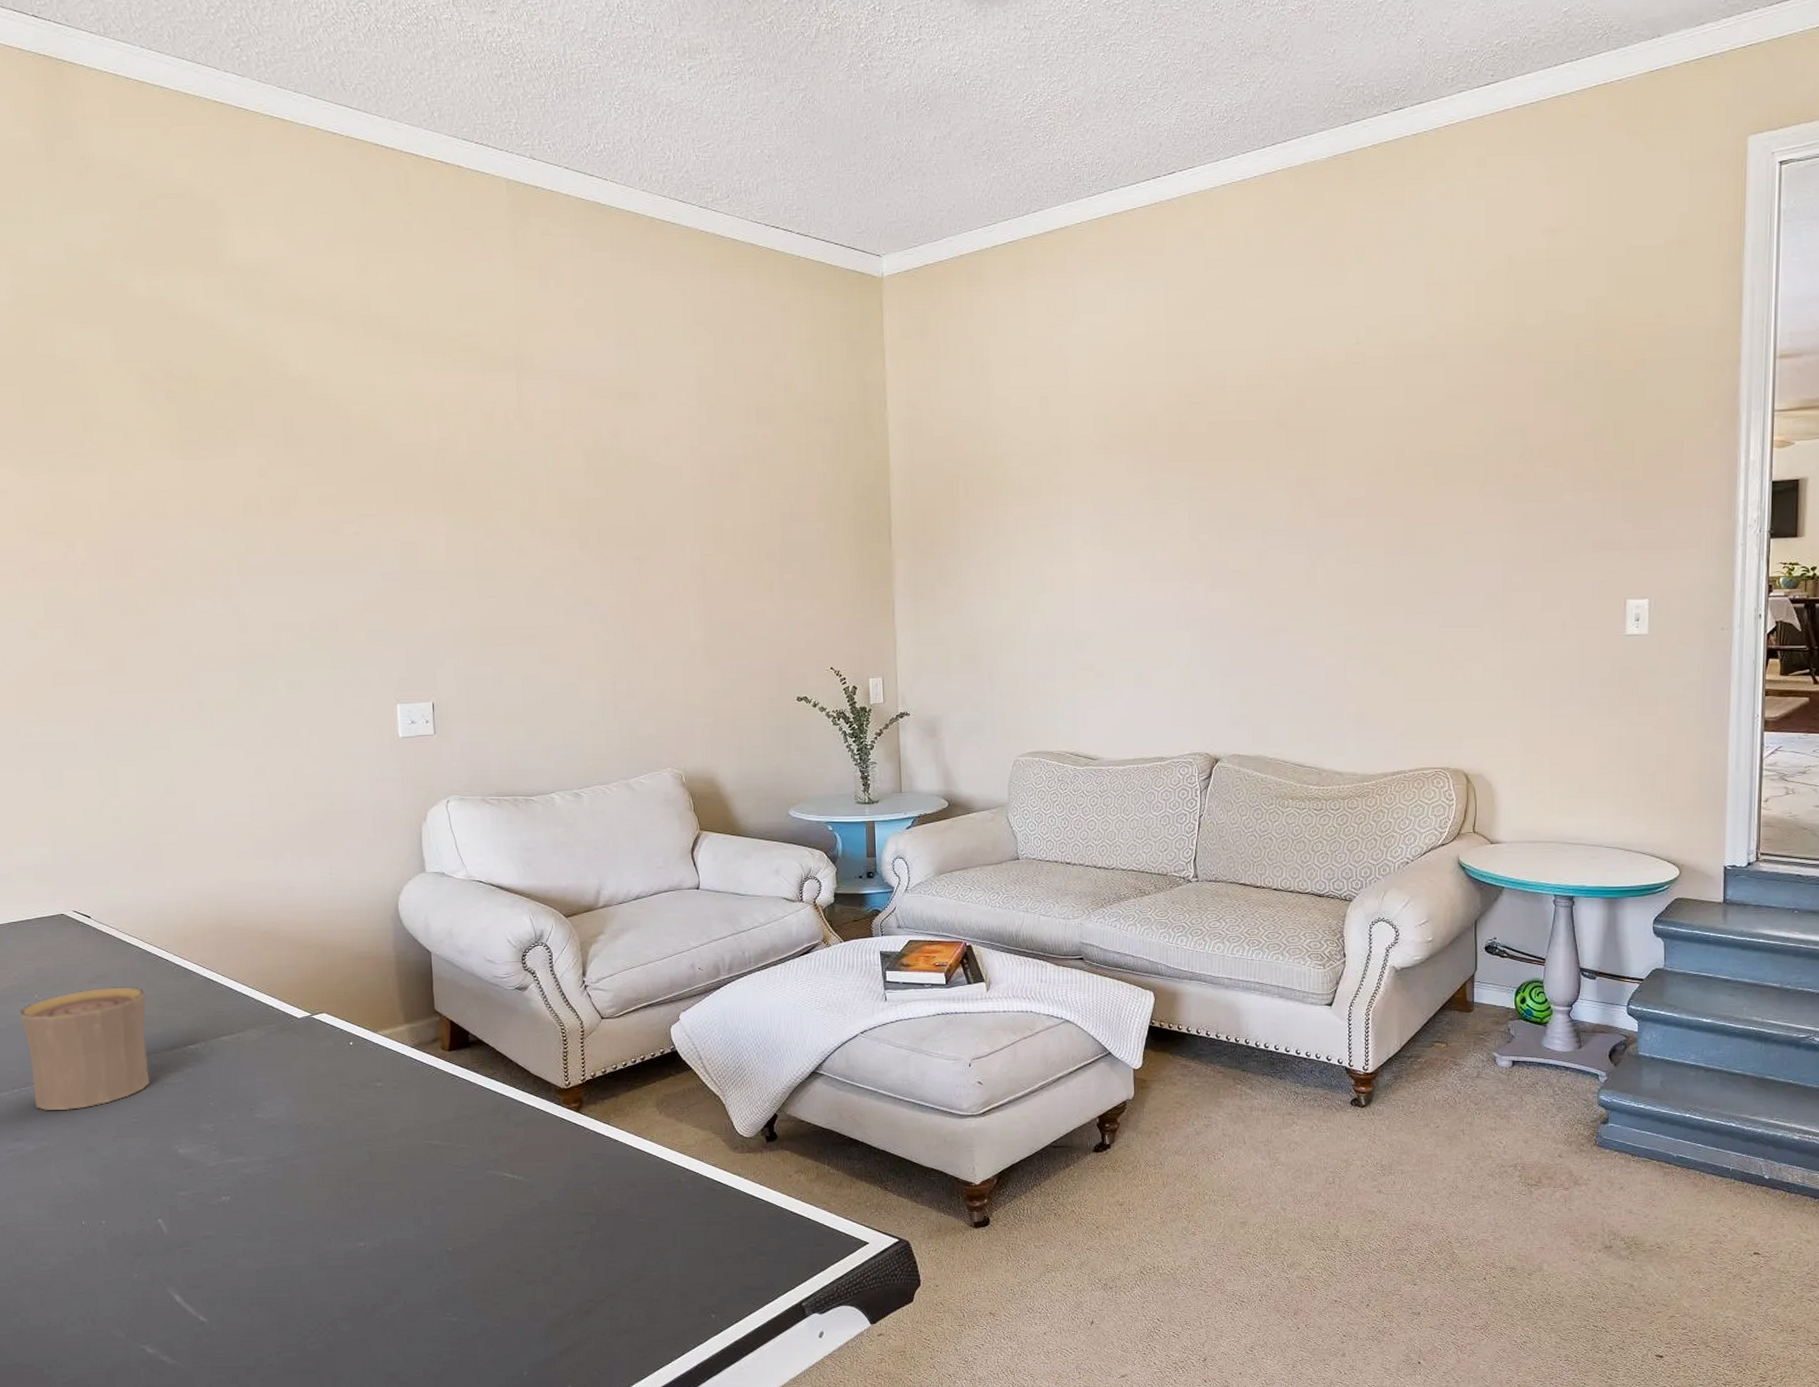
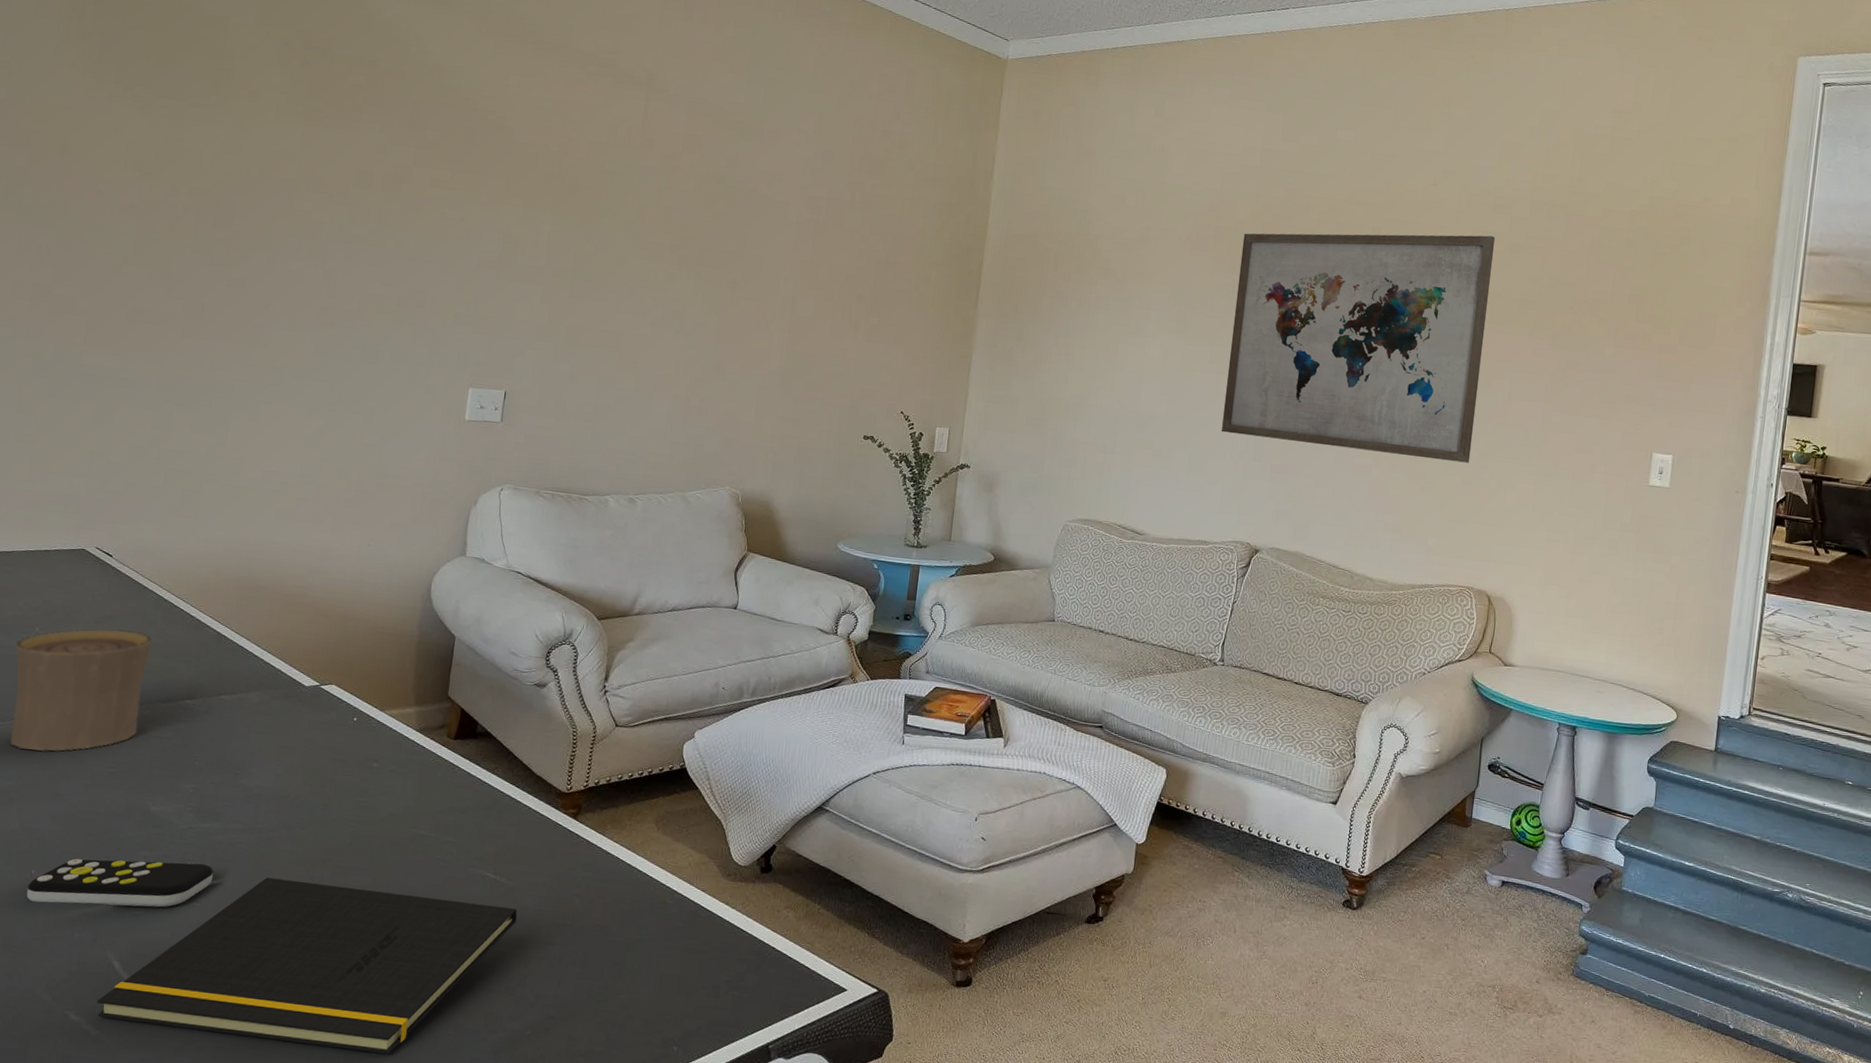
remote control: none [81,1196,249,1250] -> present [26,858,213,908]
notepad: none [167,1202,541,1352] -> present [96,877,518,1055]
wall art: none [1159,390,1431,642] -> present [1221,233,1496,463]

